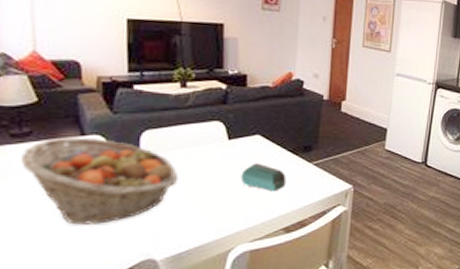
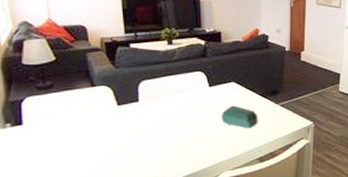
fruit basket: present [21,137,179,225] -> none [47,88,171,159]

